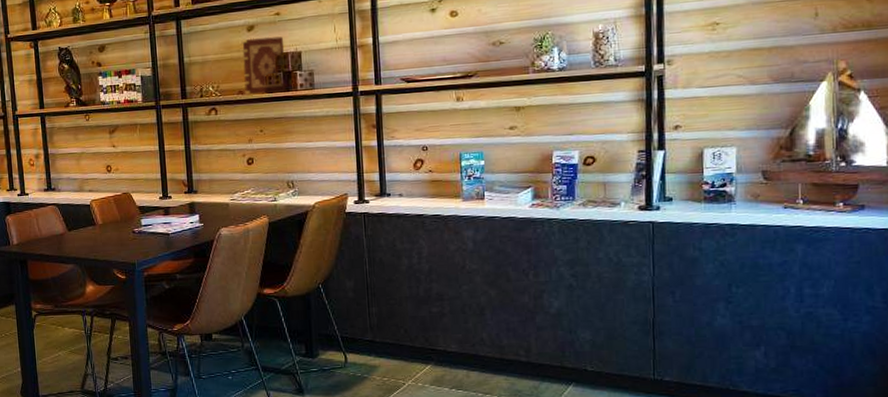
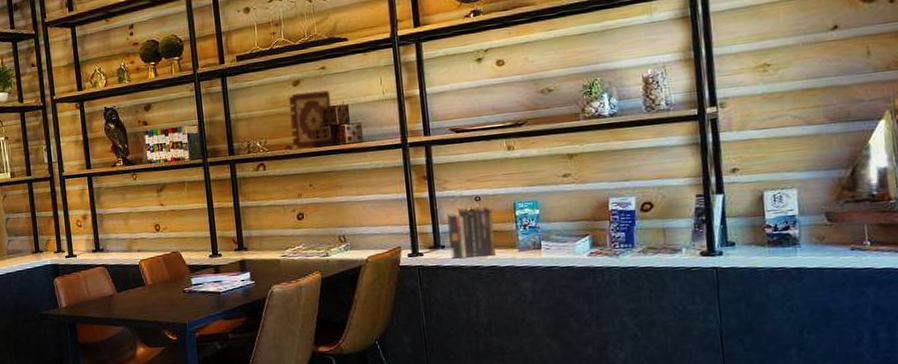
books: none [394,156,440,207] -> present [447,206,496,259]

